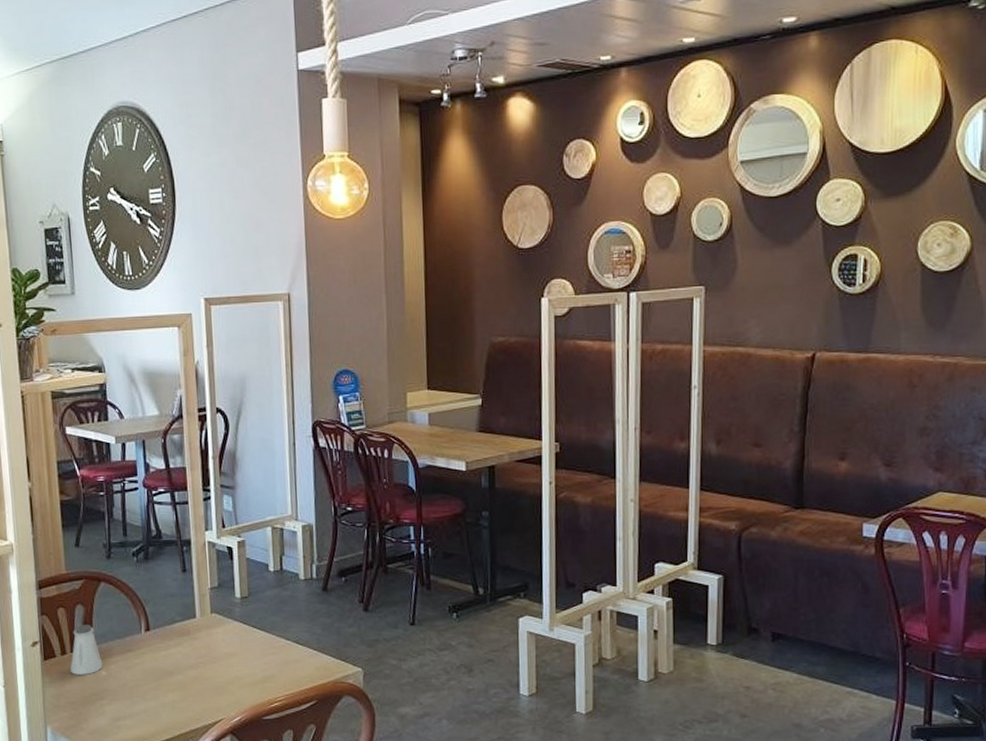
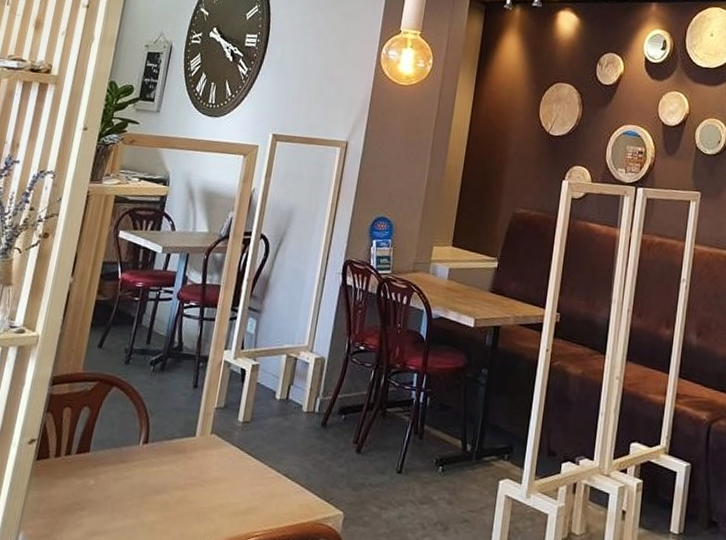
saltshaker: present [70,625,103,675] -> none [59,428,94,482]

